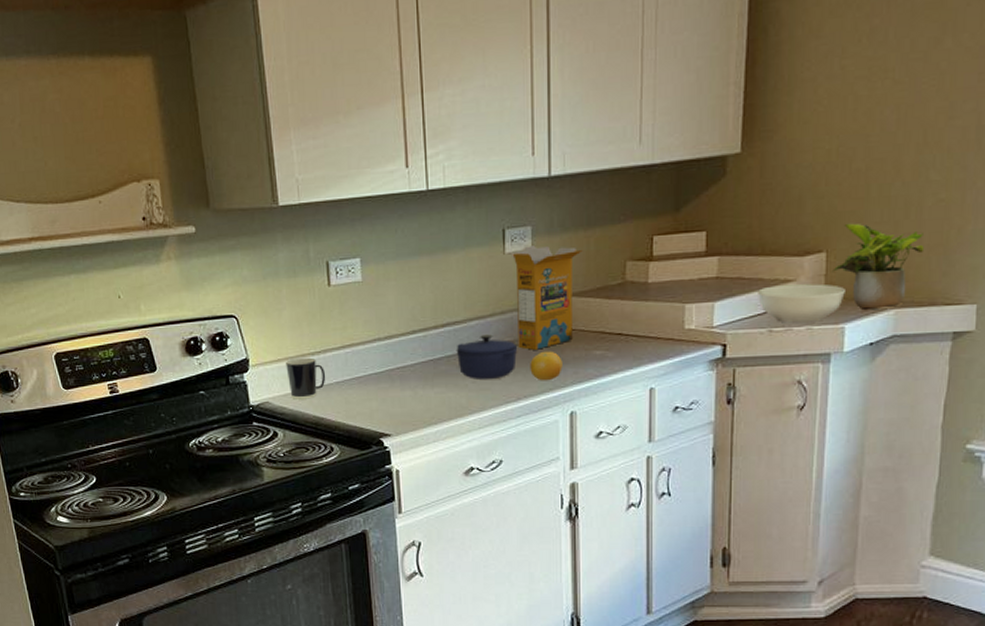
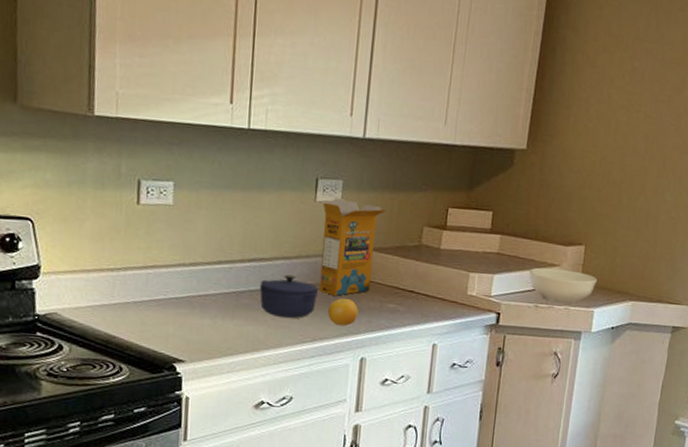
mug: present [286,357,326,399] -> none [81,272,124,315]
potted plant: present [831,223,925,311] -> none [587,224,657,300]

